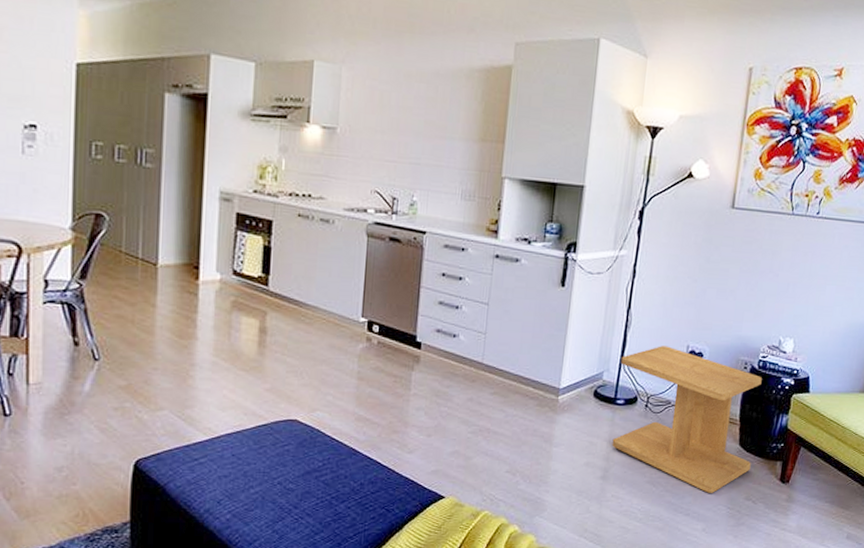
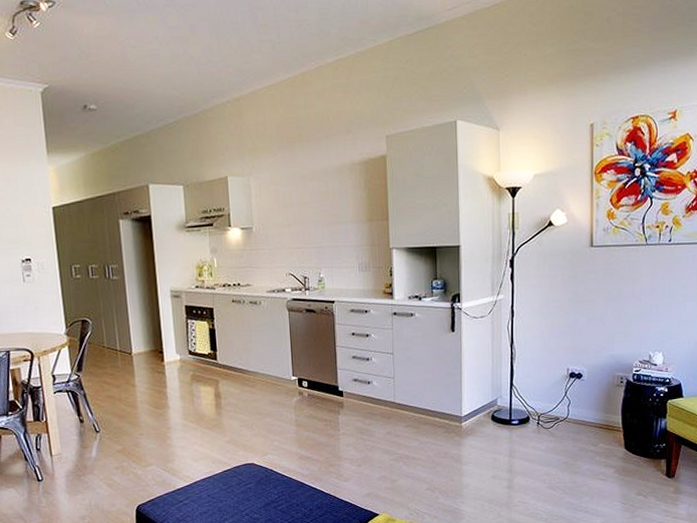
side table: present [612,346,762,493] -> none [511,371,638,492]

